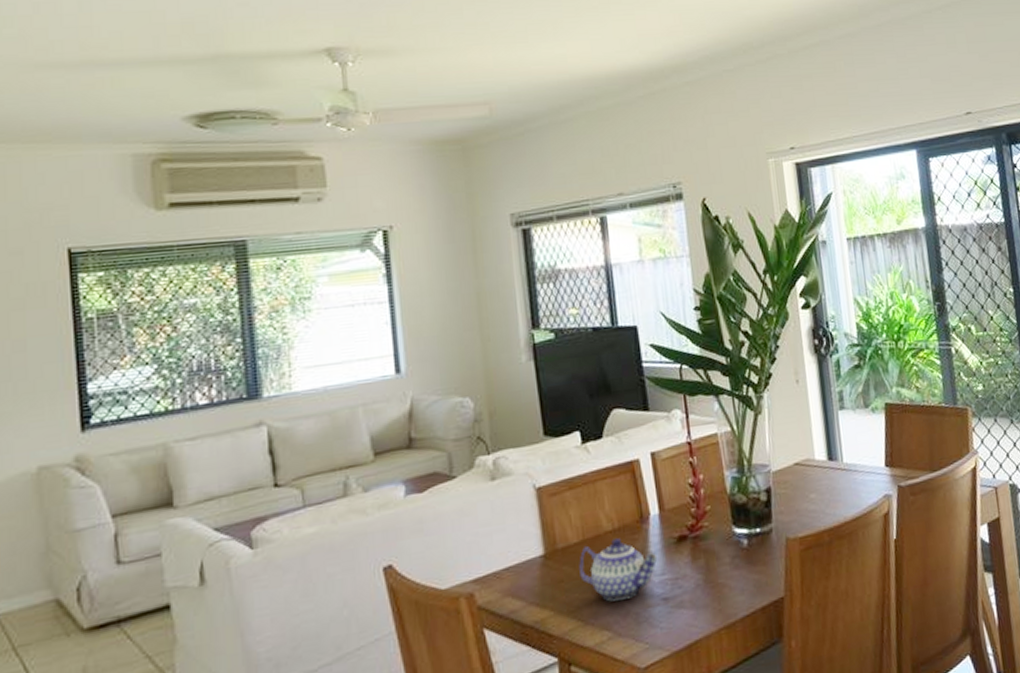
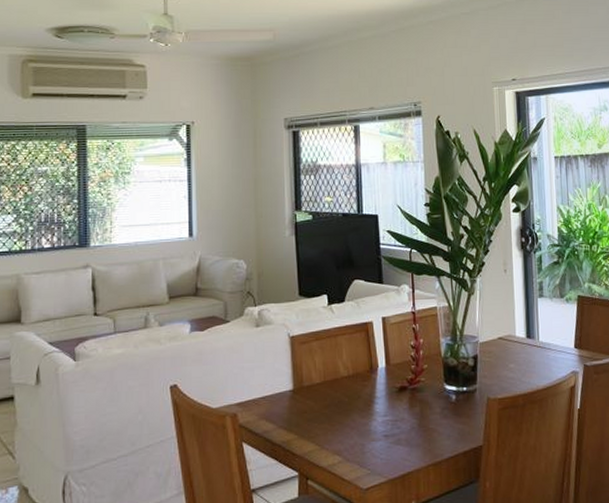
teapot: present [579,538,658,602] -> none [320,383,382,433]

